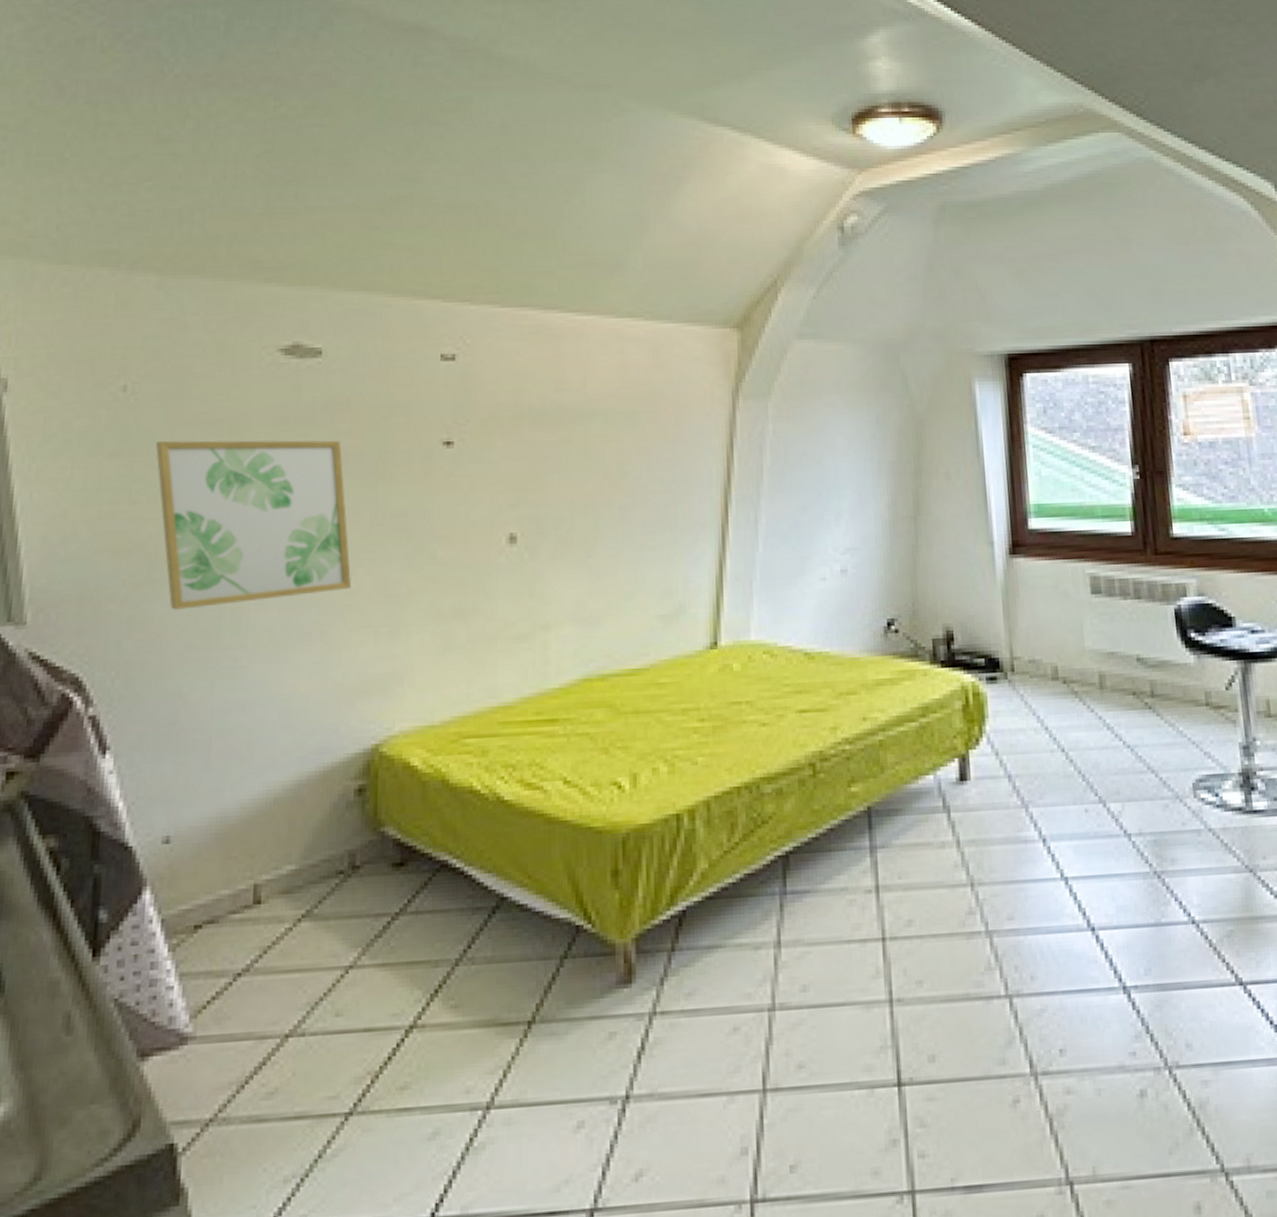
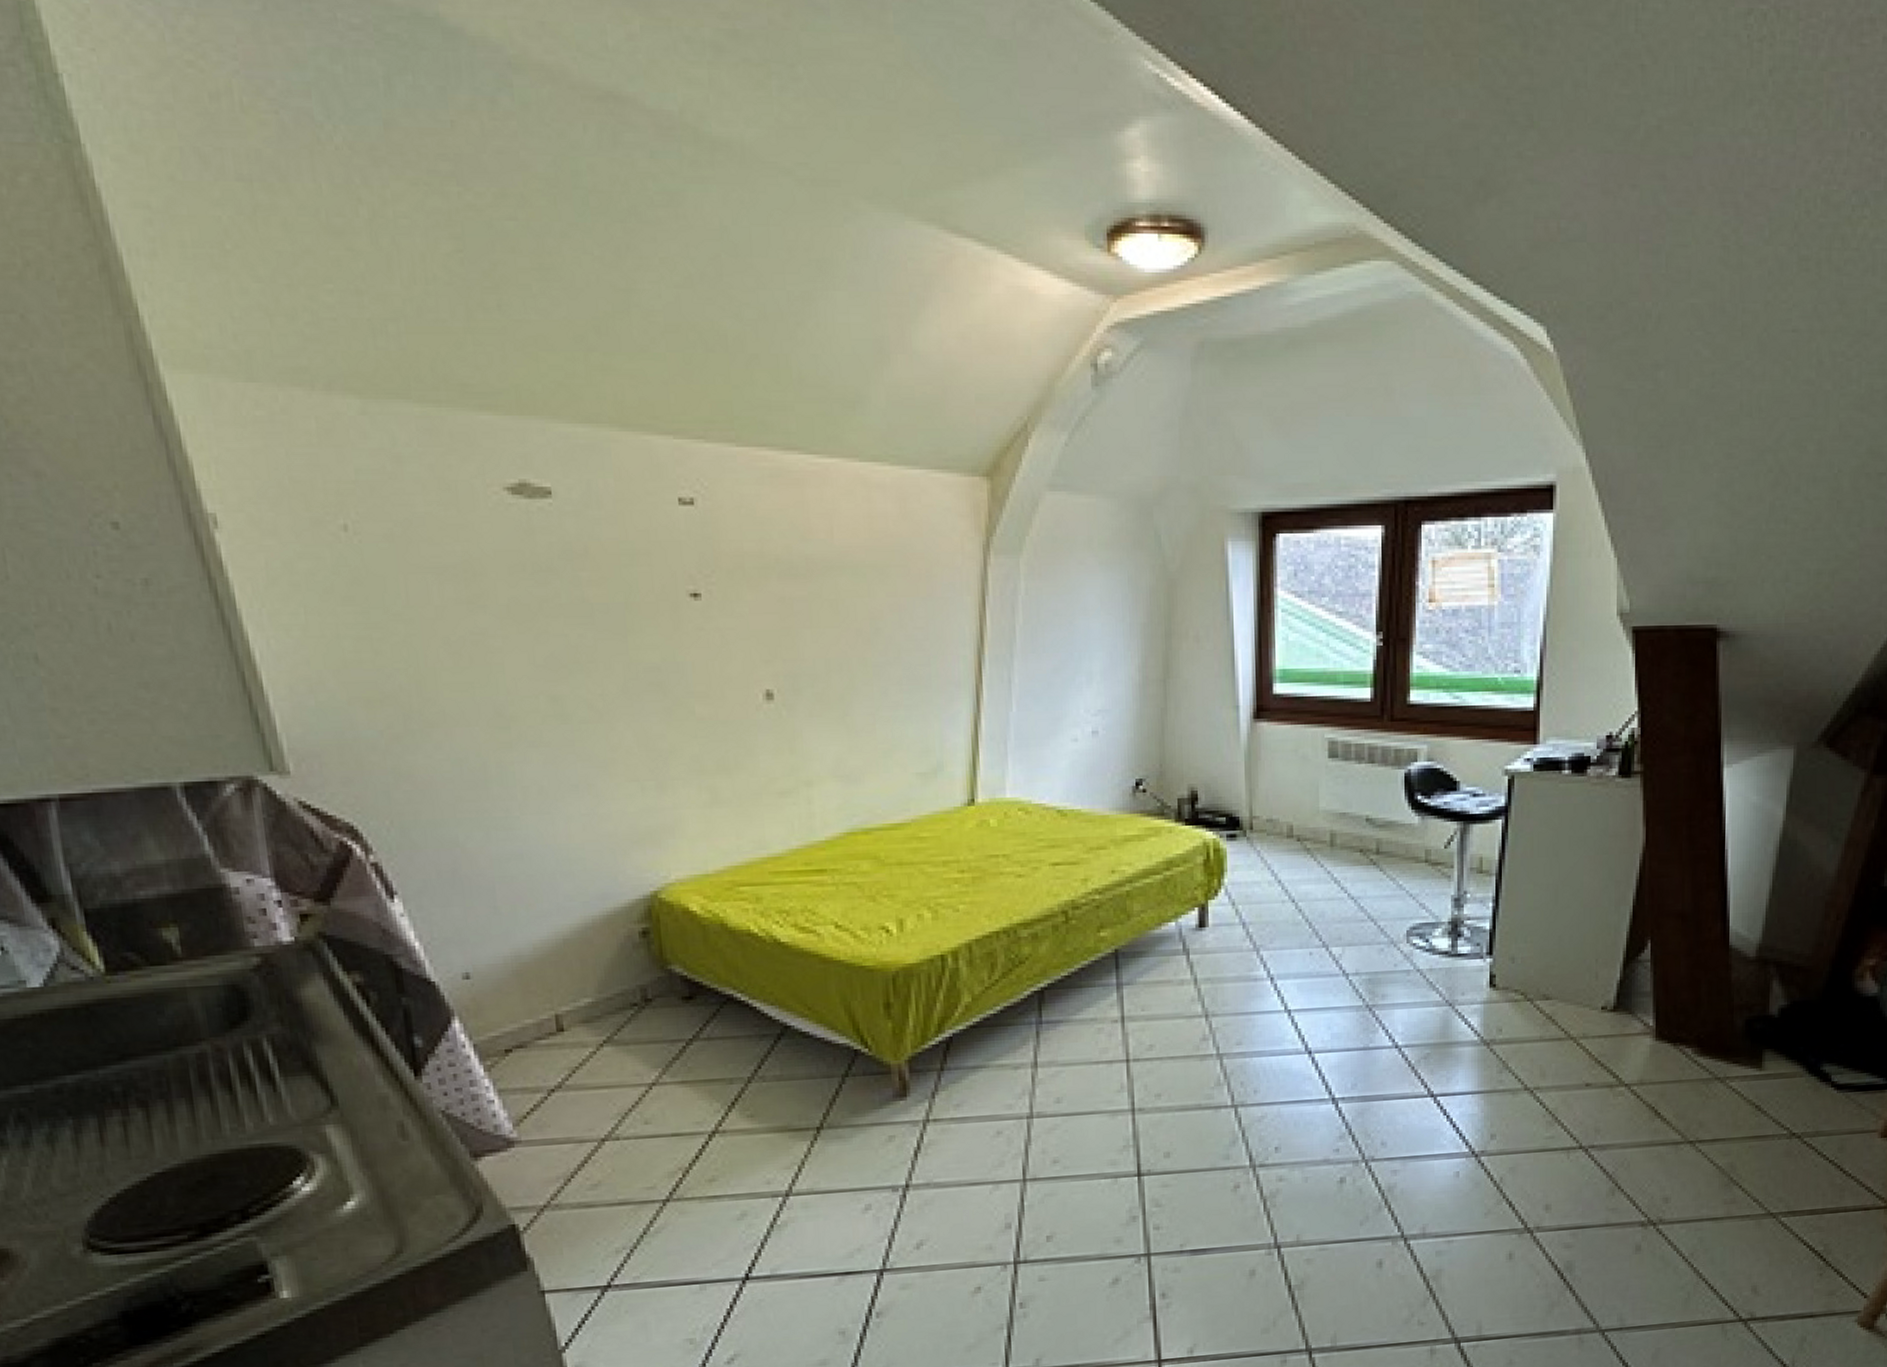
wall art: present [156,440,351,610] -> none [390,586,612,762]

